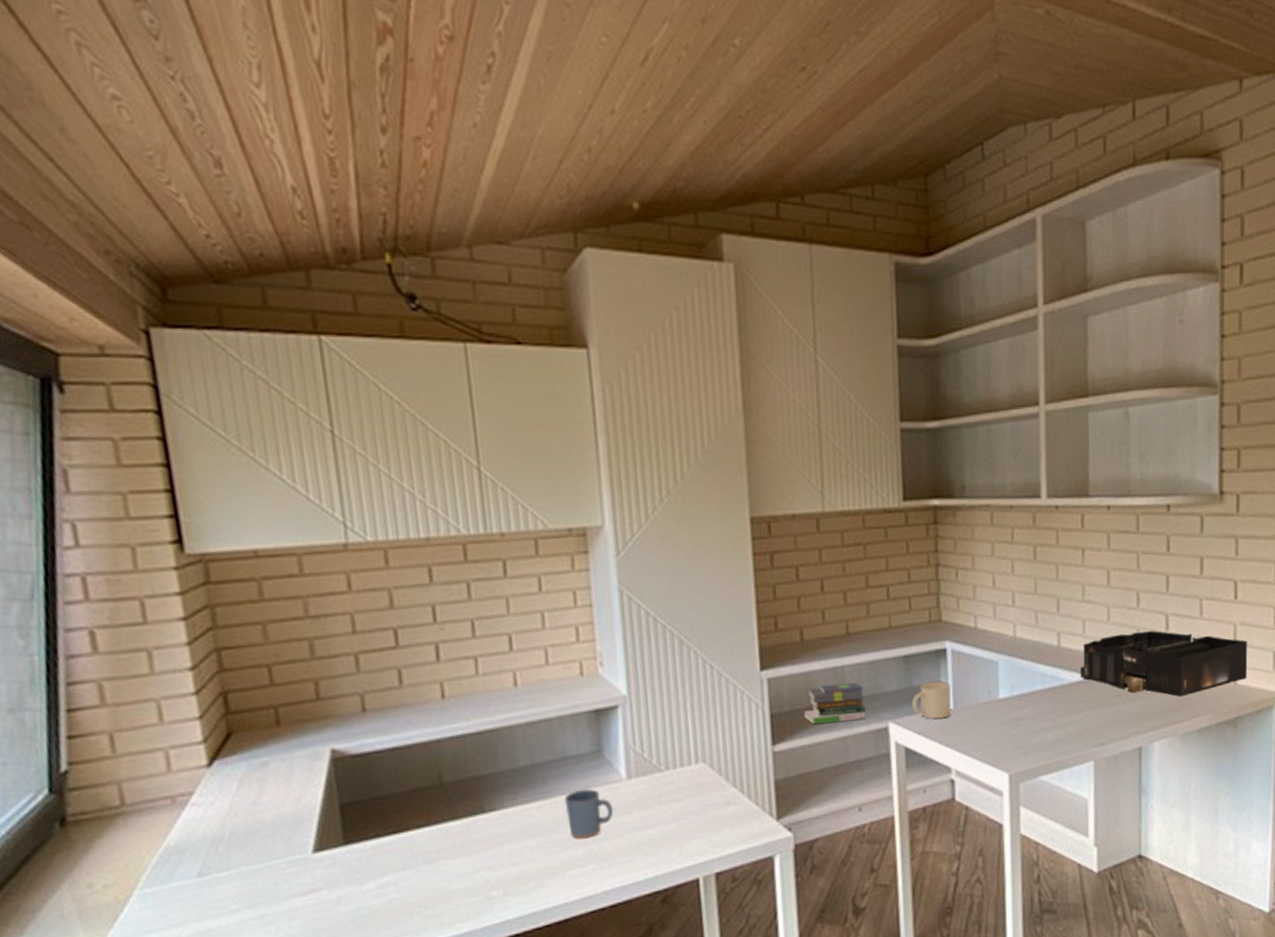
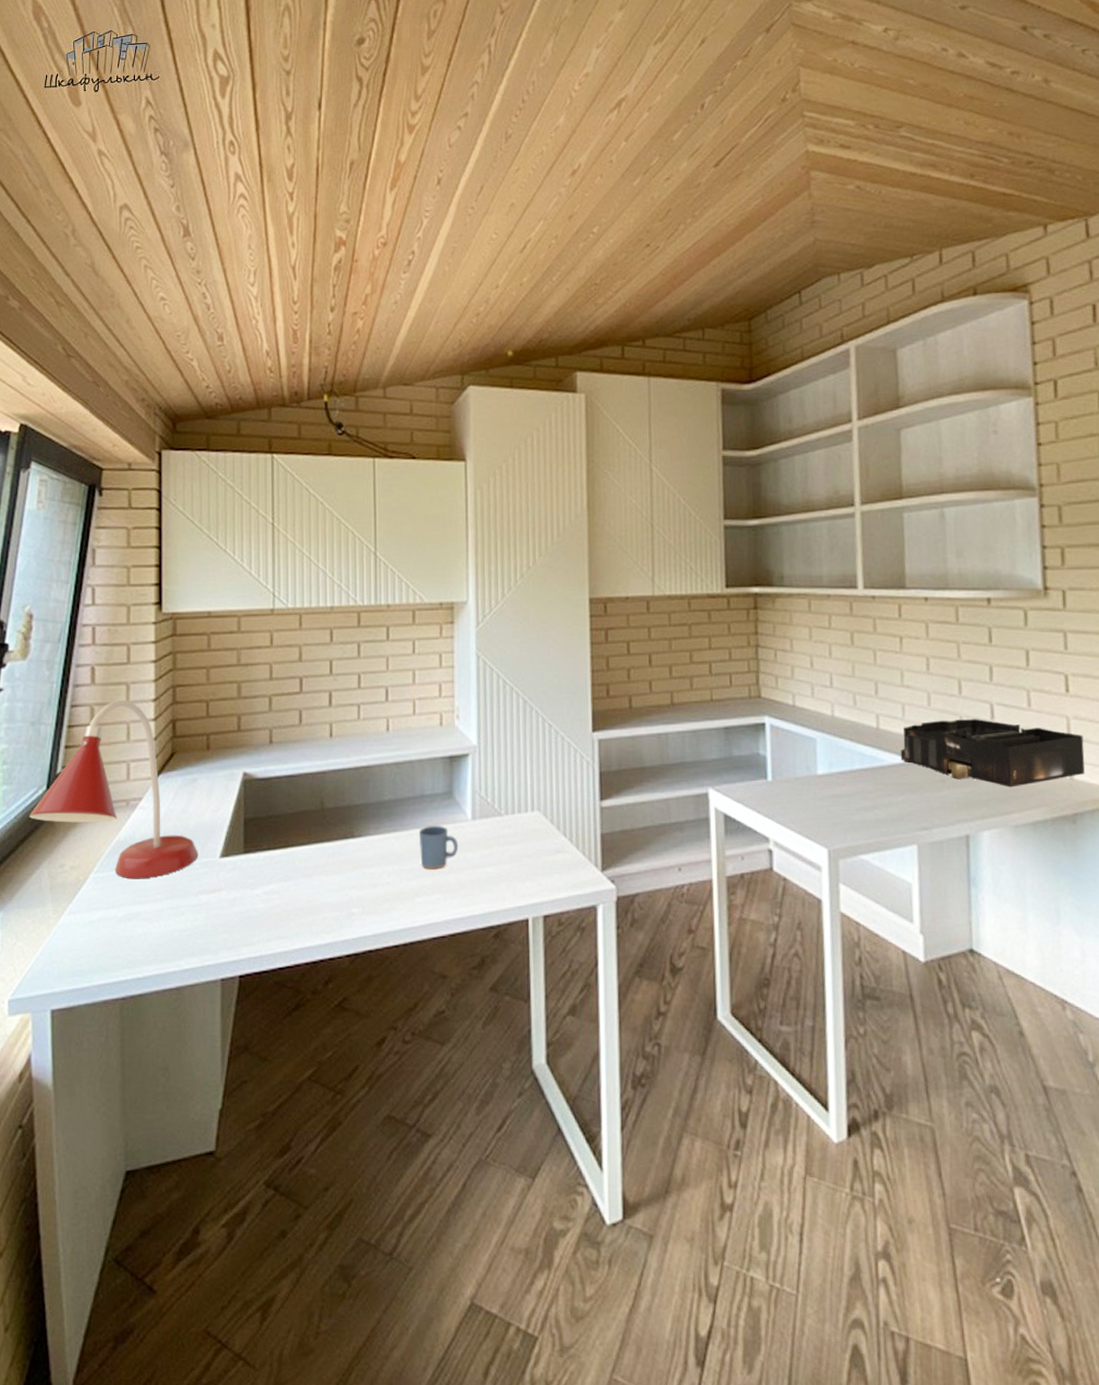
desk lamp: none [29,670,284,891] -> present [29,699,199,879]
books: present [804,683,866,725] -> none [629,748,687,785]
mug: present [911,681,951,720] -> none [731,753,770,789]

